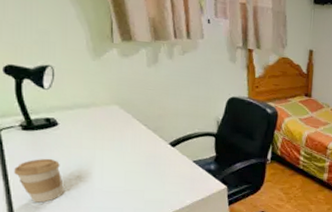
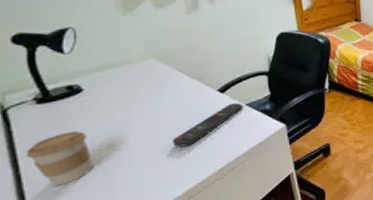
remote control: none [128,158,191,190] -> present [173,103,244,148]

